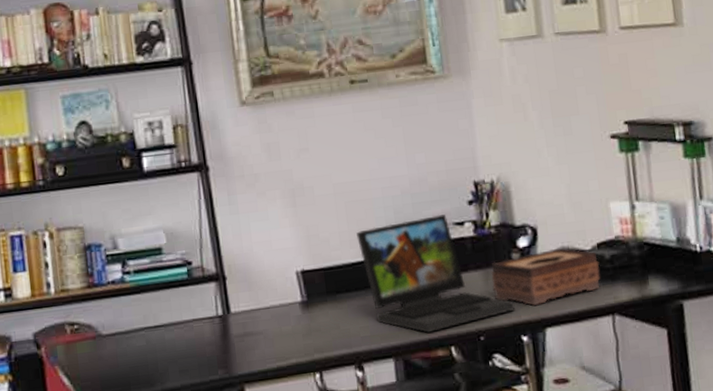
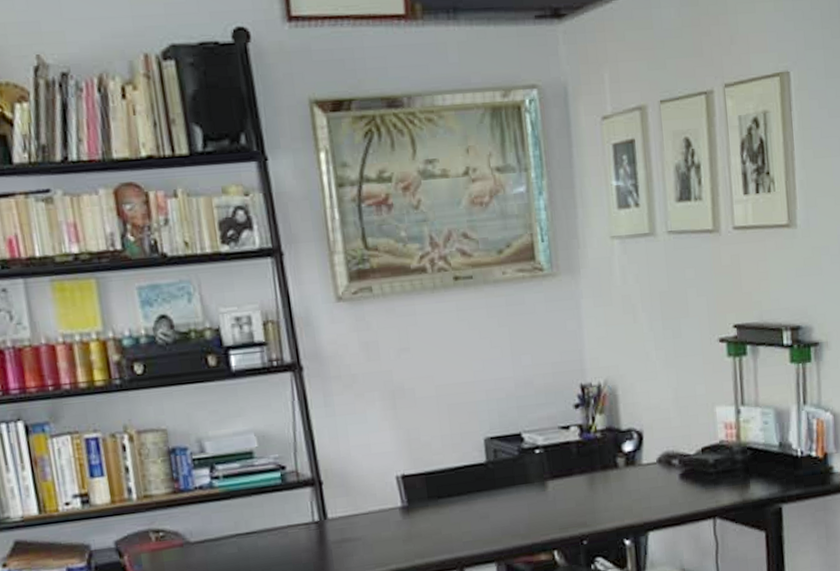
laptop: present [356,214,516,334] -> none [459,418,619,538]
tissue box: present [491,248,600,307] -> none [595,453,703,511]

